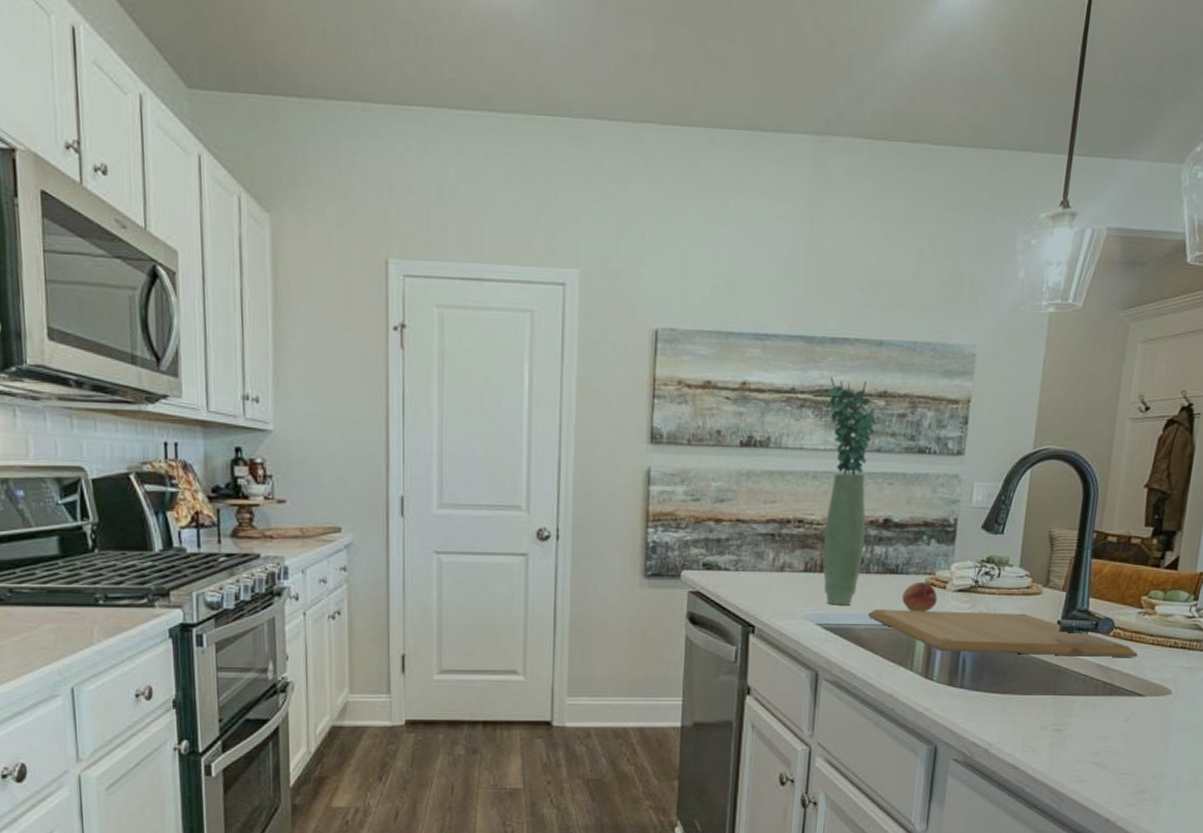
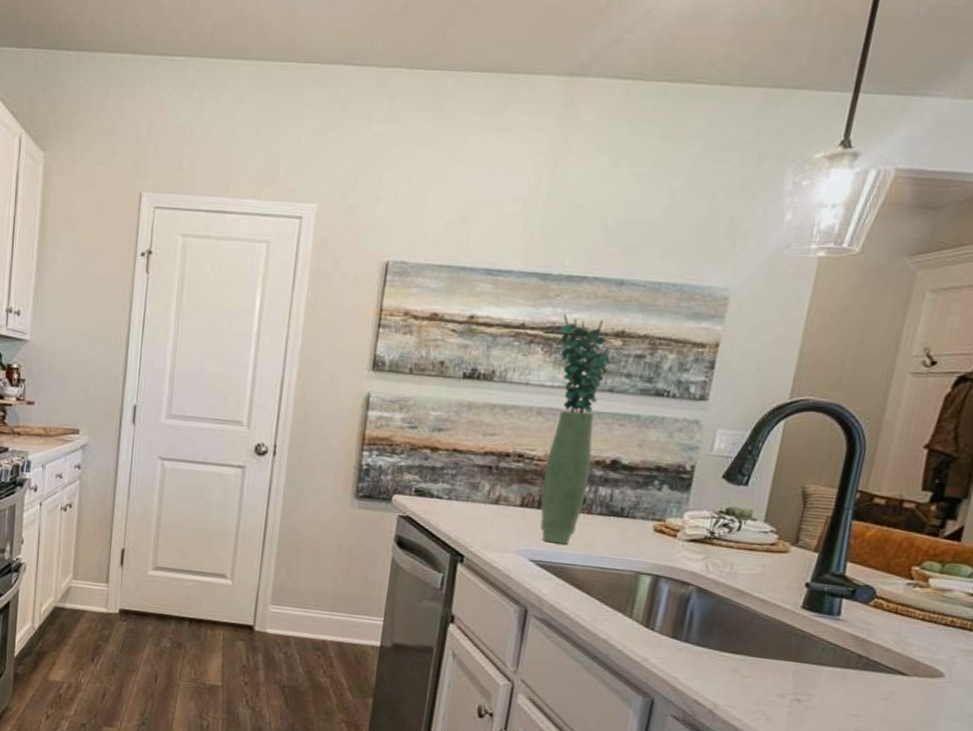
chopping board: present [867,609,1138,657] -> none [586,550,904,632]
fruit: present [902,581,937,612] -> none [625,527,666,559]

